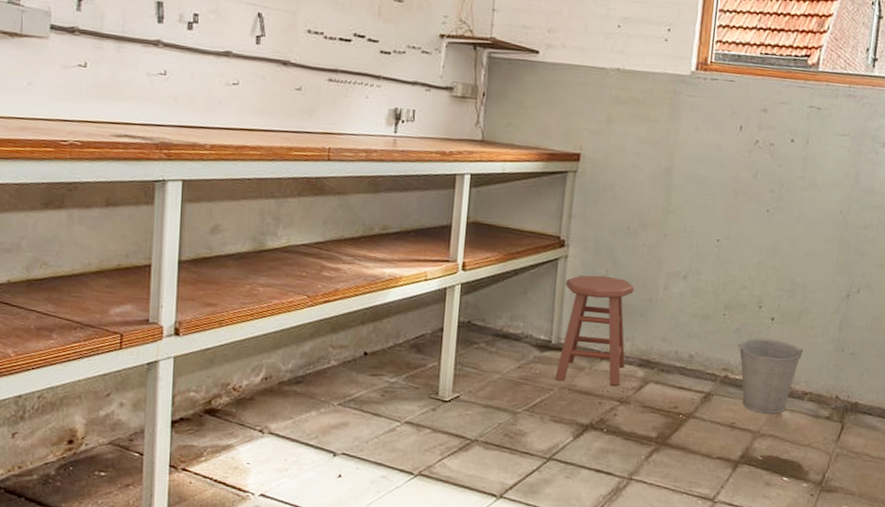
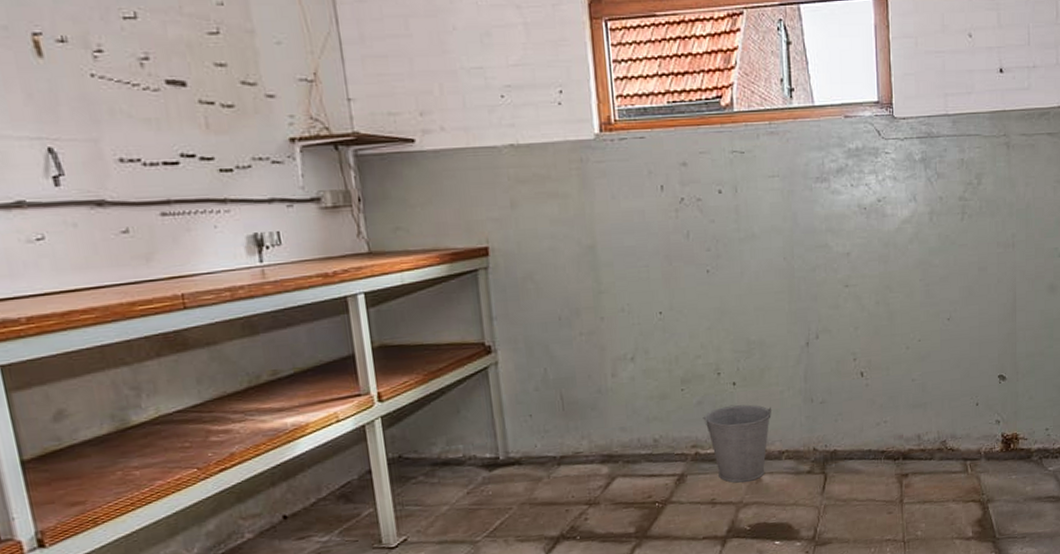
stool: present [555,275,635,386] -> none [501,374,586,498]

